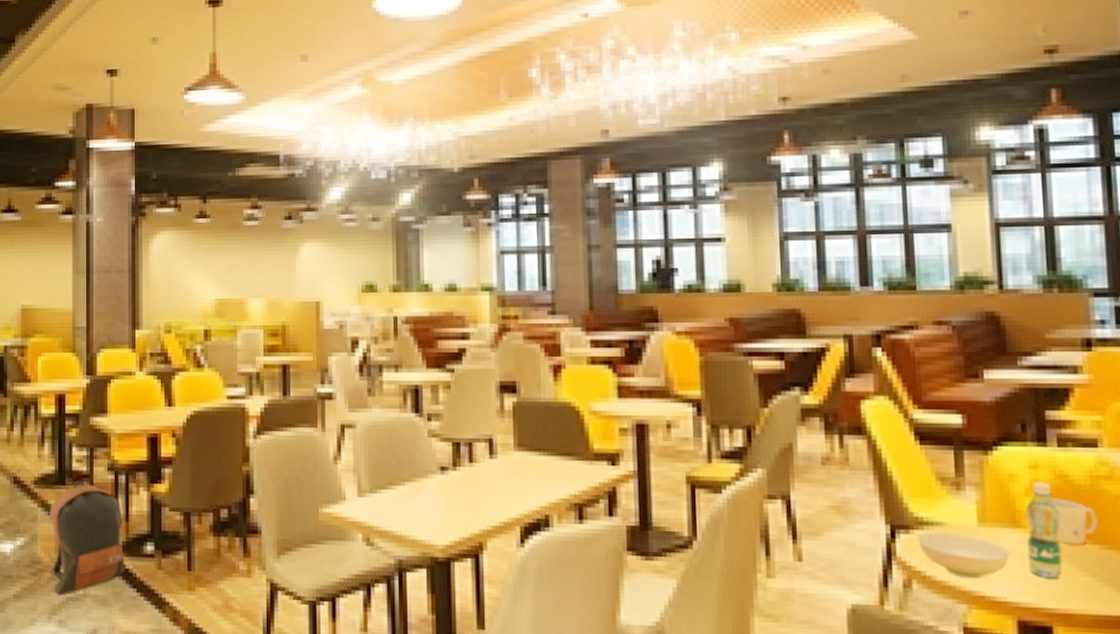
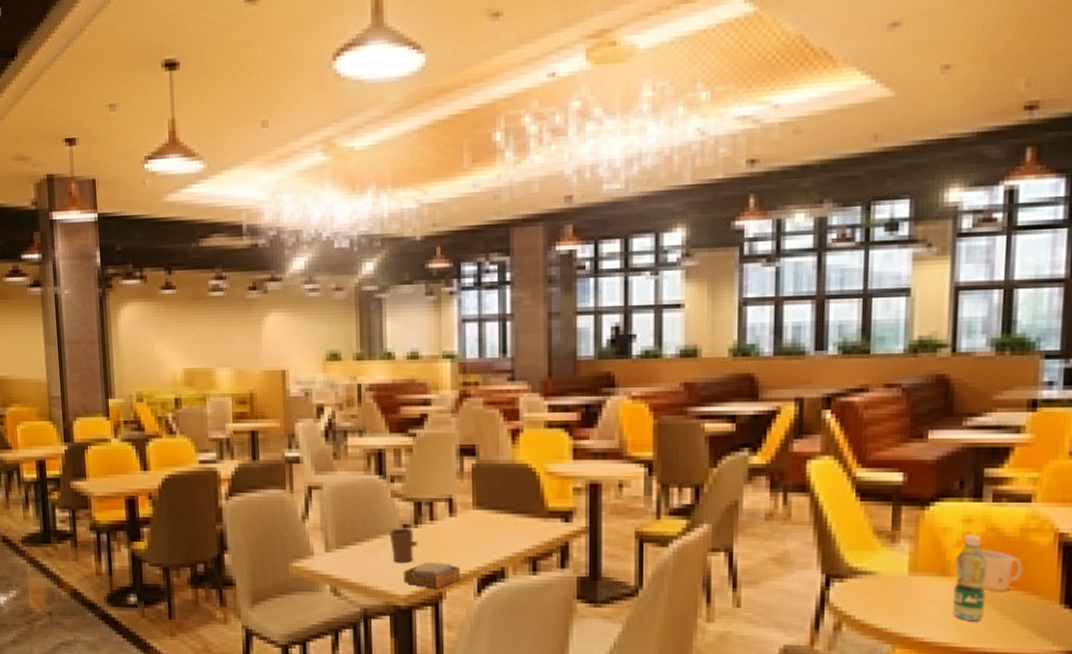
backpack: present [50,479,125,594] -> none [38,538,111,640]
cup: none [426,469,457,510] -> present [389,527,419,563]
napkin holder: none [441,509,503,539] -> present [403,562,461,589]
bowl: present [916,532,1011,578] -> none [849,580,937,621]

